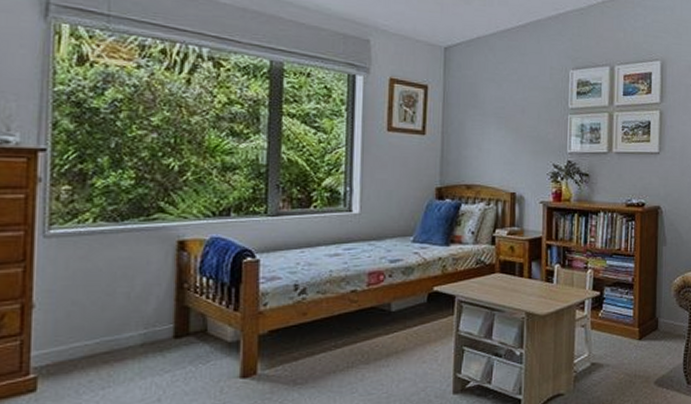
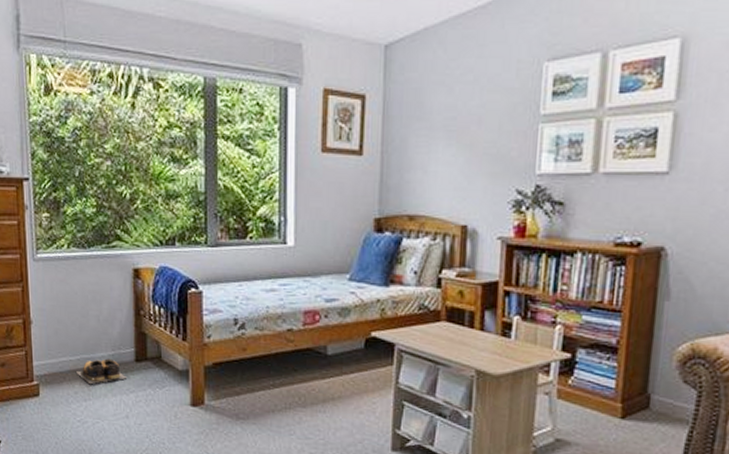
shoes: none [93,338,161,369] -> present [76,358,126,384]

